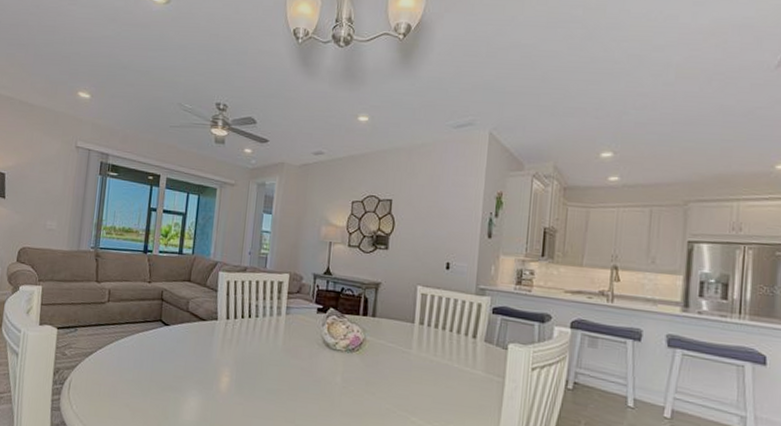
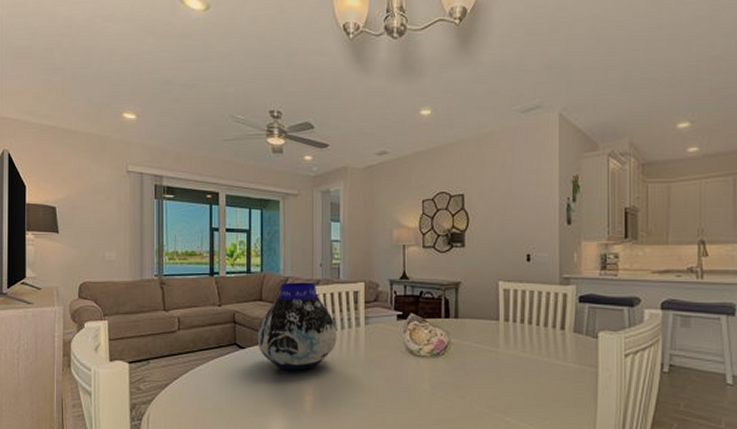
vase: none [181,266,259,352] -> present [257,282,337,371]

